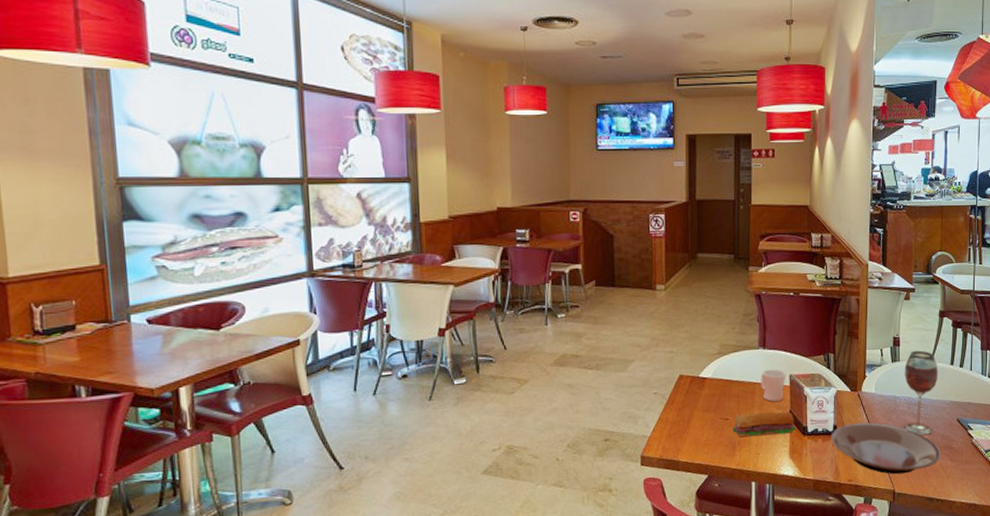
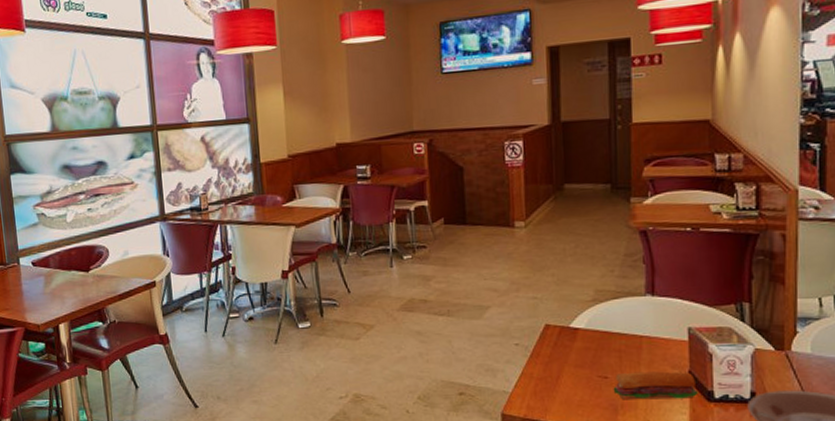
mug: present [761,369,786,402] -> none [649,320,683,359]

